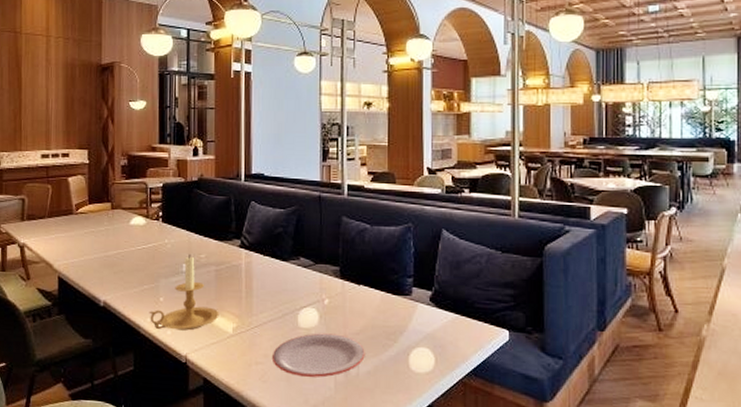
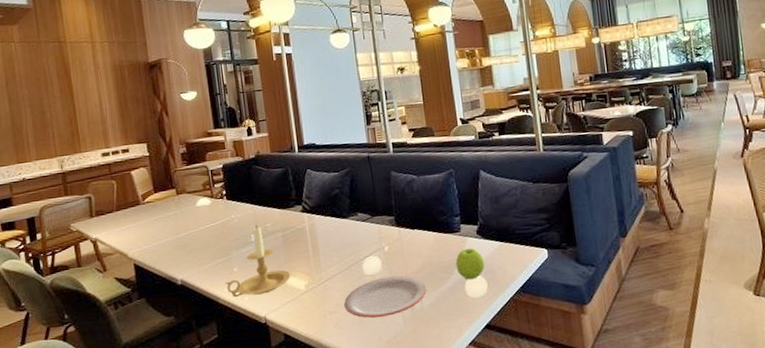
apple: none [401,315,435,352] -> present [455,248,485,280]

